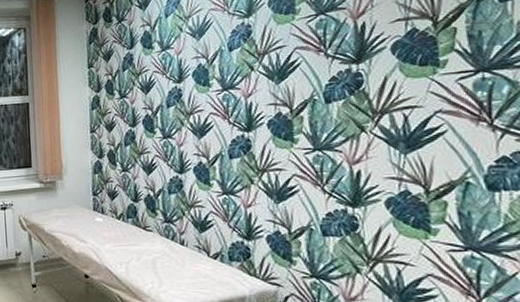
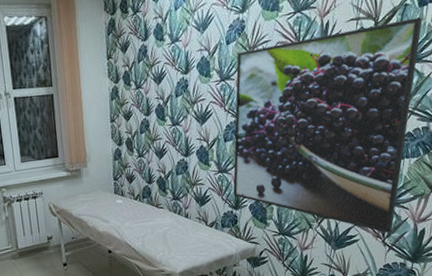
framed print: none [242,14,508,292] -> present [233,17,423,234]

